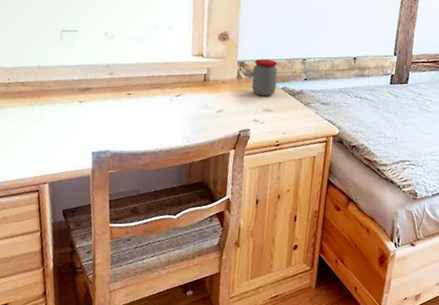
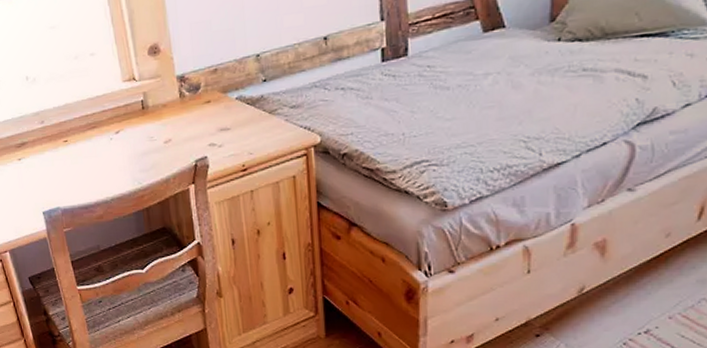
jar: present [251,59,278,97] -> none [196,65,229,114]

